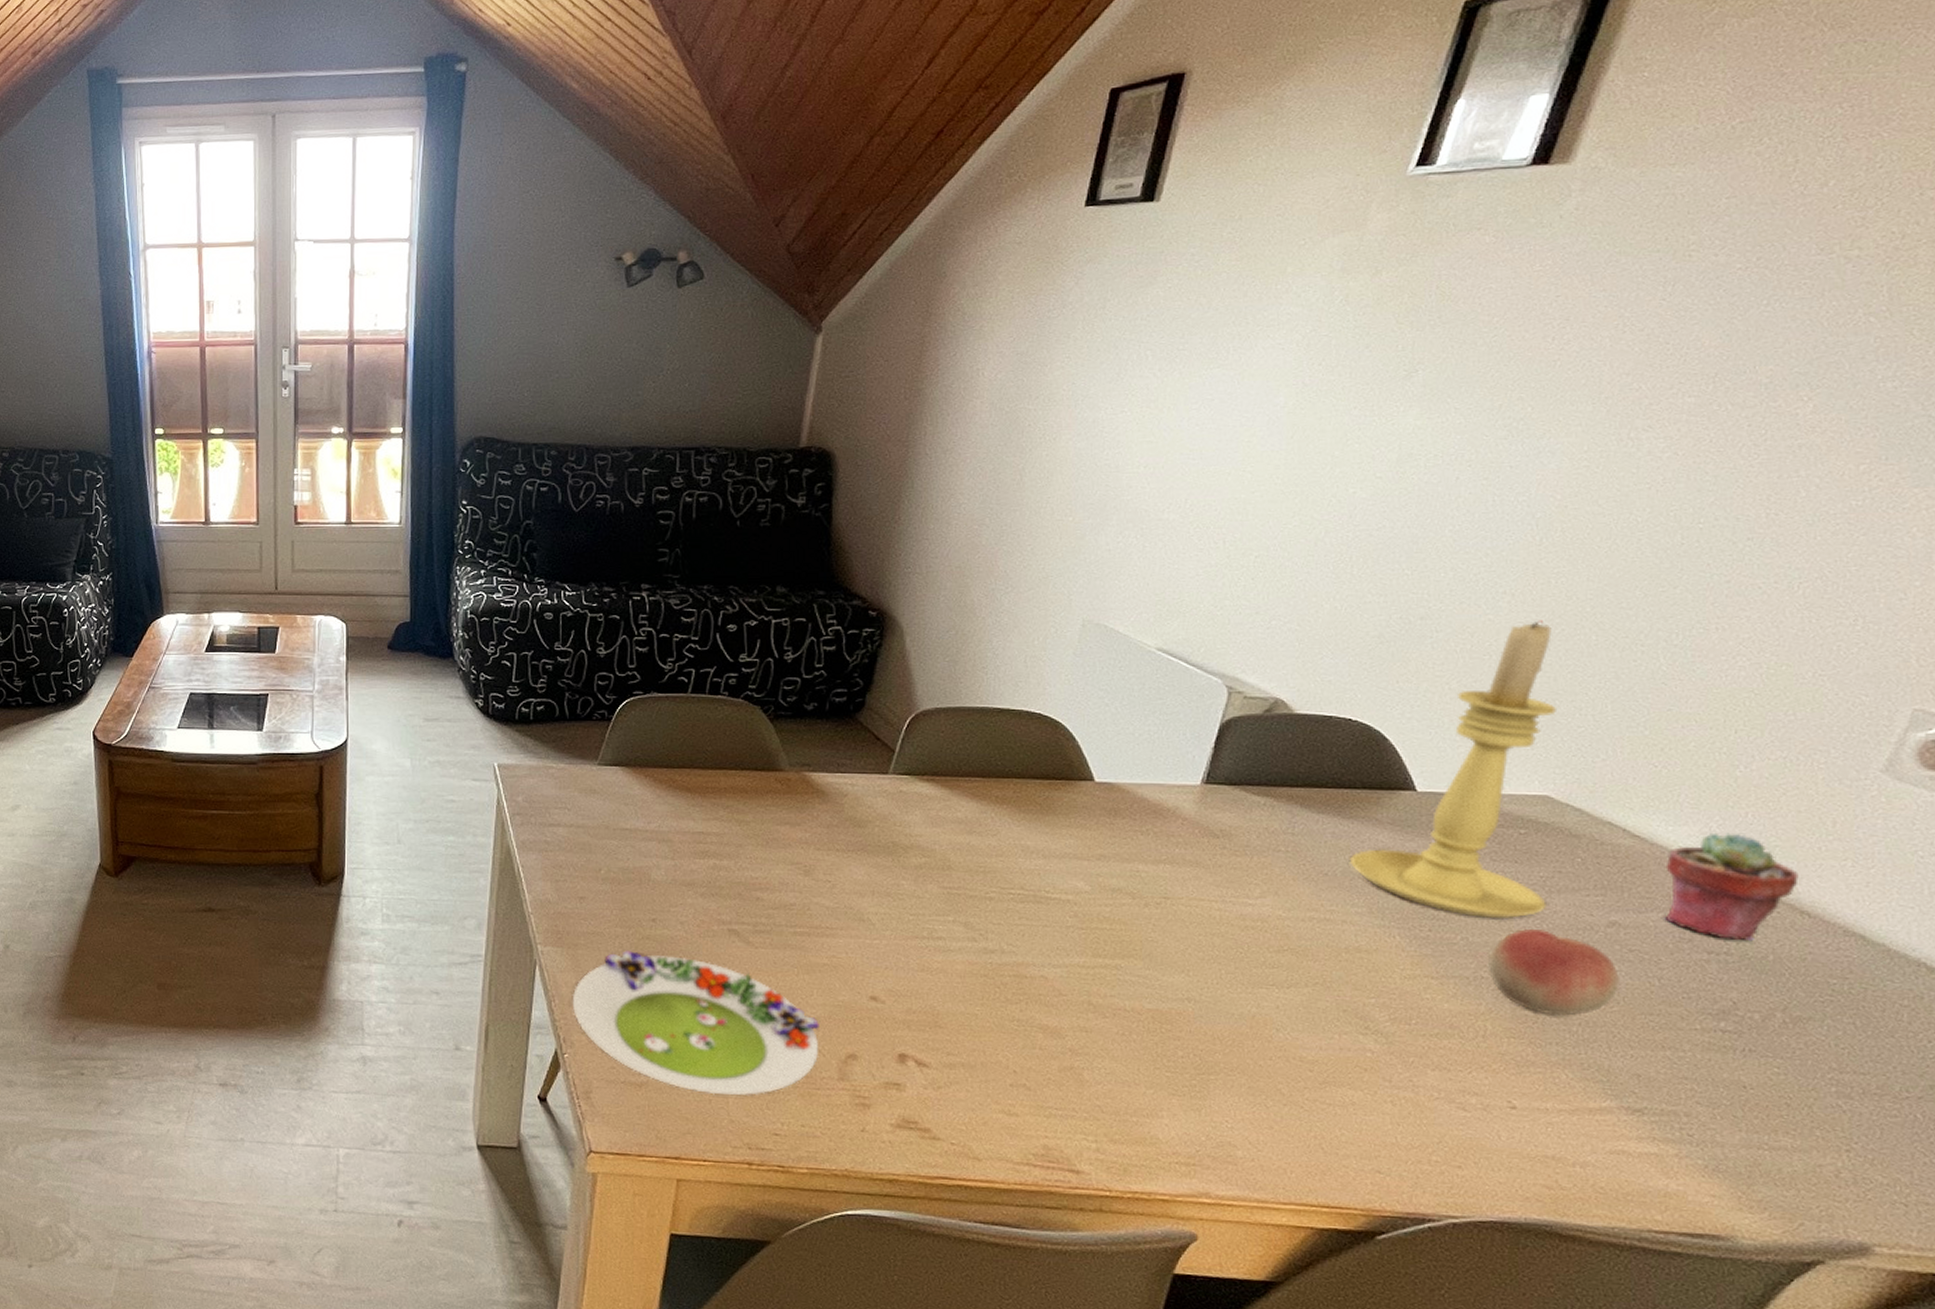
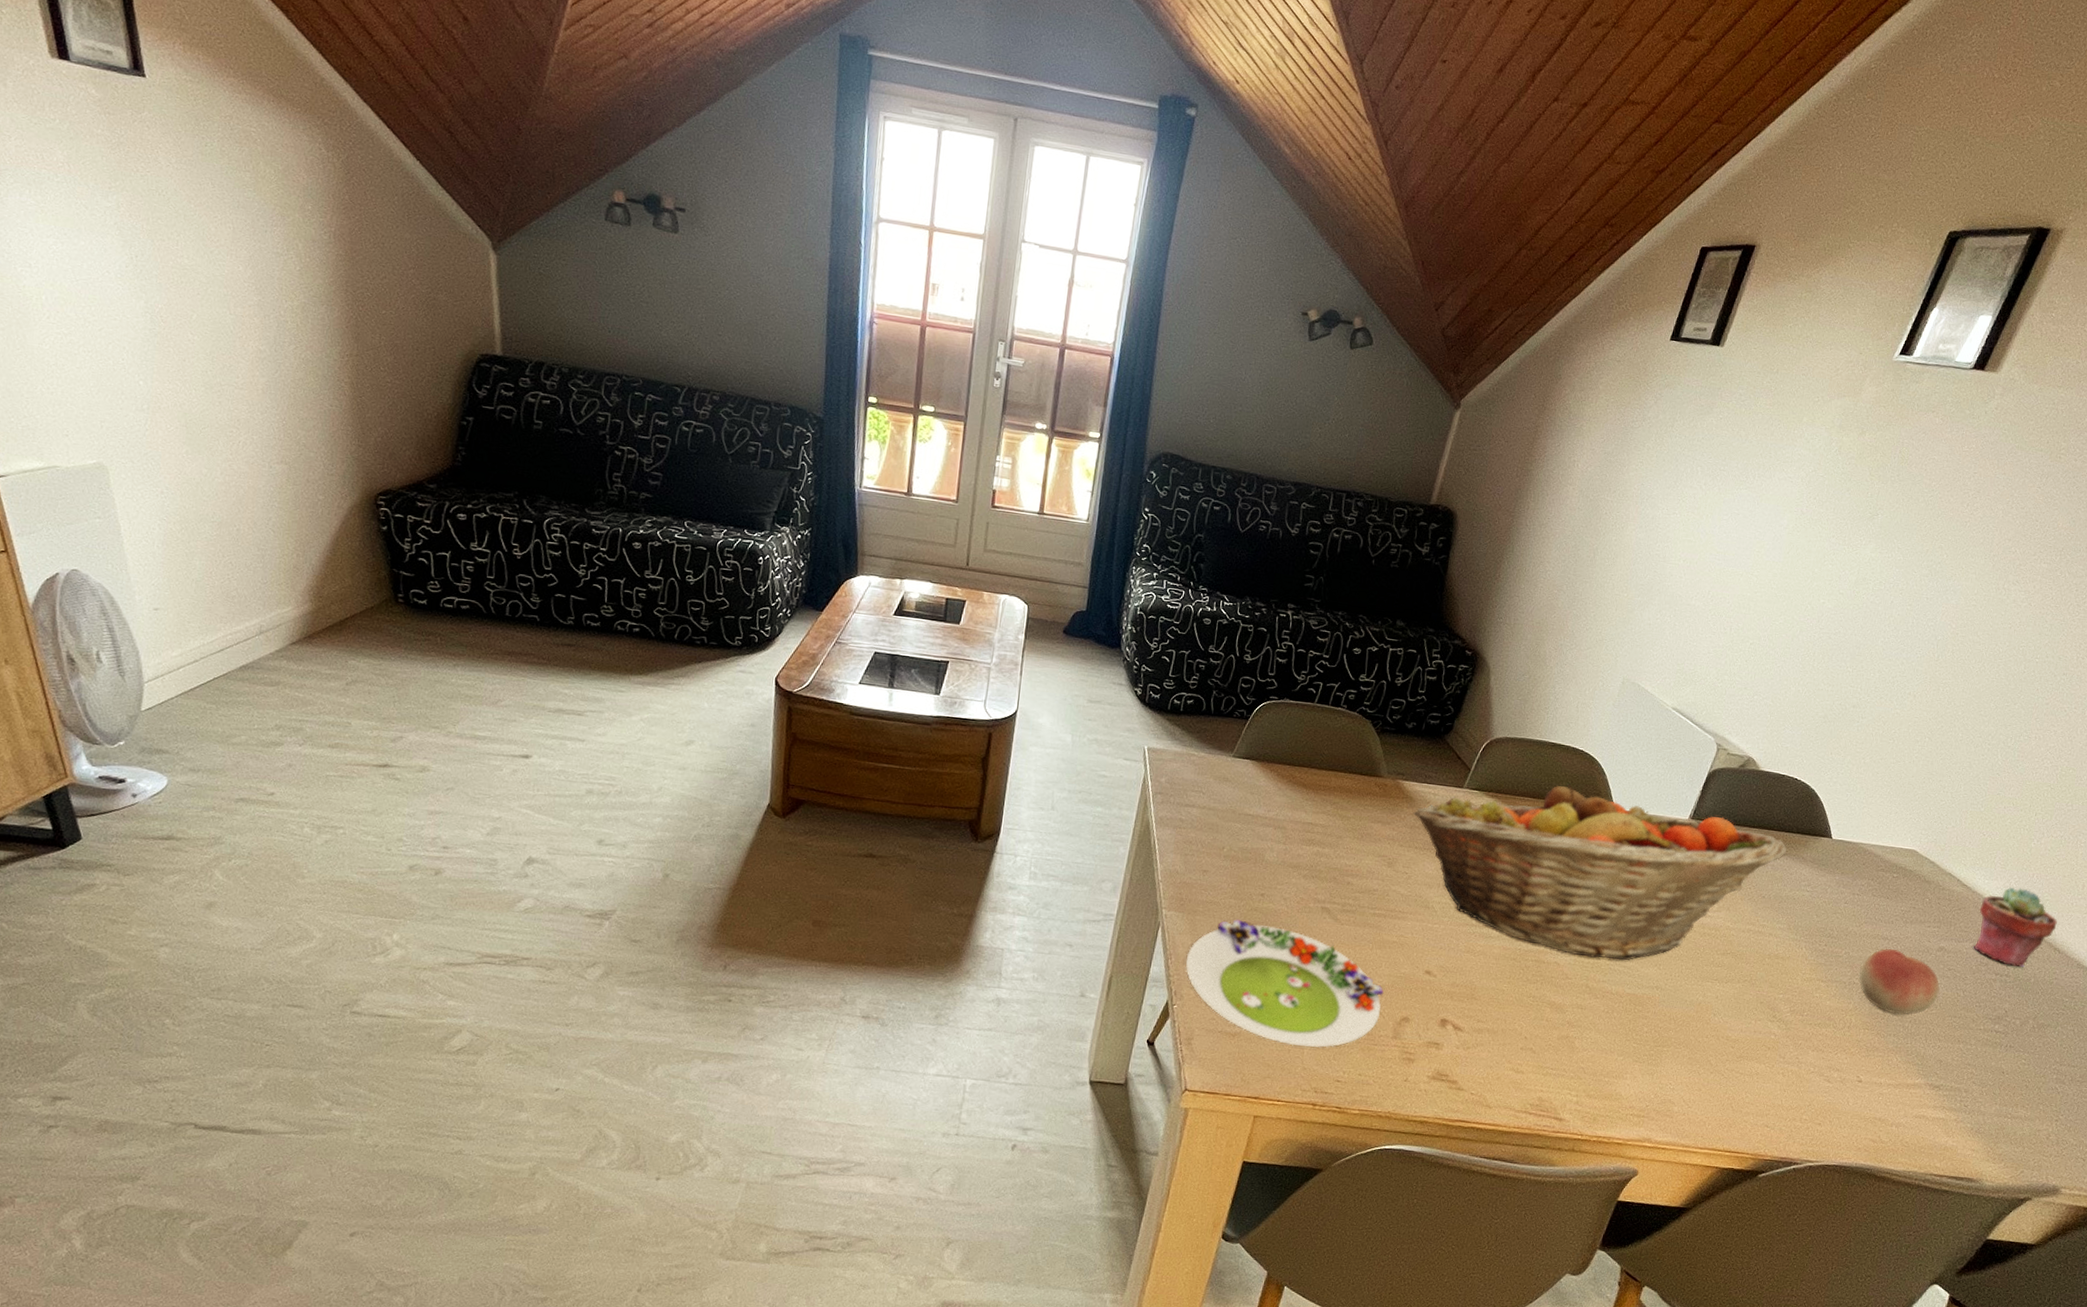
fruit basket: none [827,756,1352,968] -> present [1413,783,1787,961]
candle holder: present [1349,620,1556,919] -> none [1780,717,1935,940]

